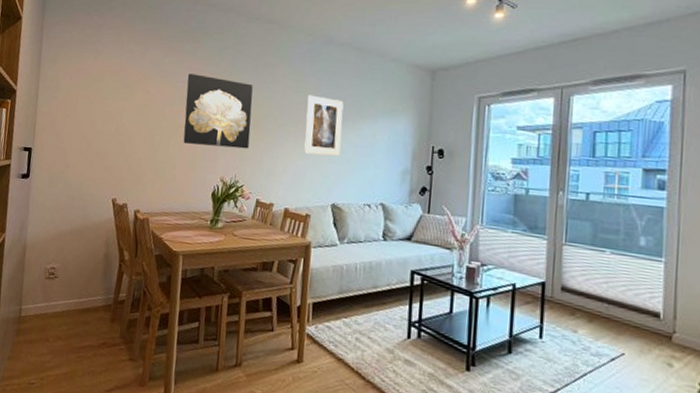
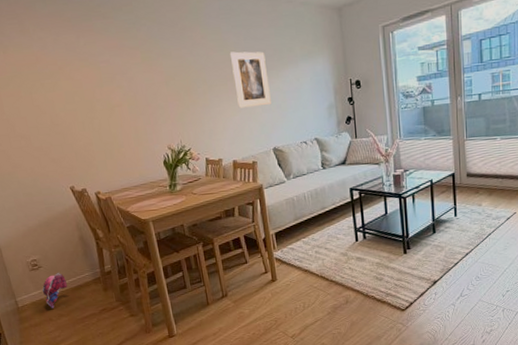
plush toy: none [49,287,77,328] -> present [42,272,67,309]
wall art: present [183,73,253,149] -> none [107,51,187,122]

